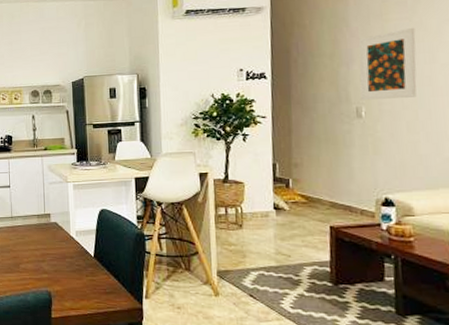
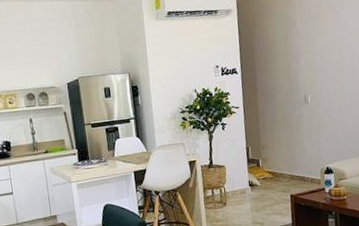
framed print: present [358,27,417,101] -> none [303,28,344,90]

